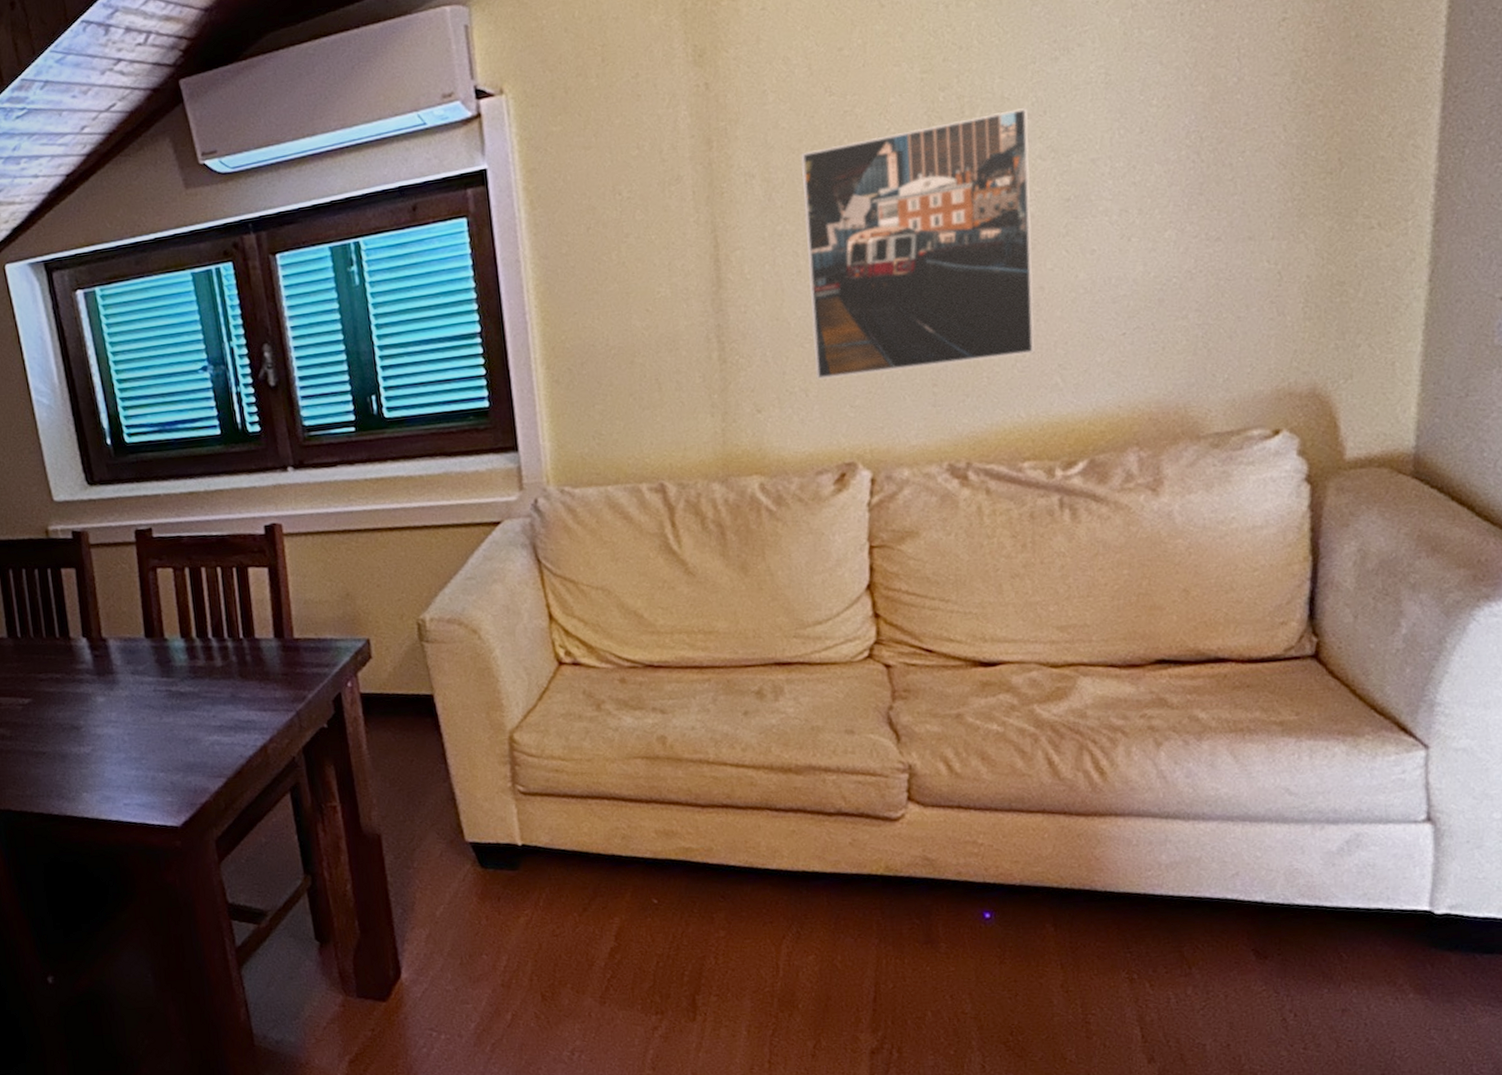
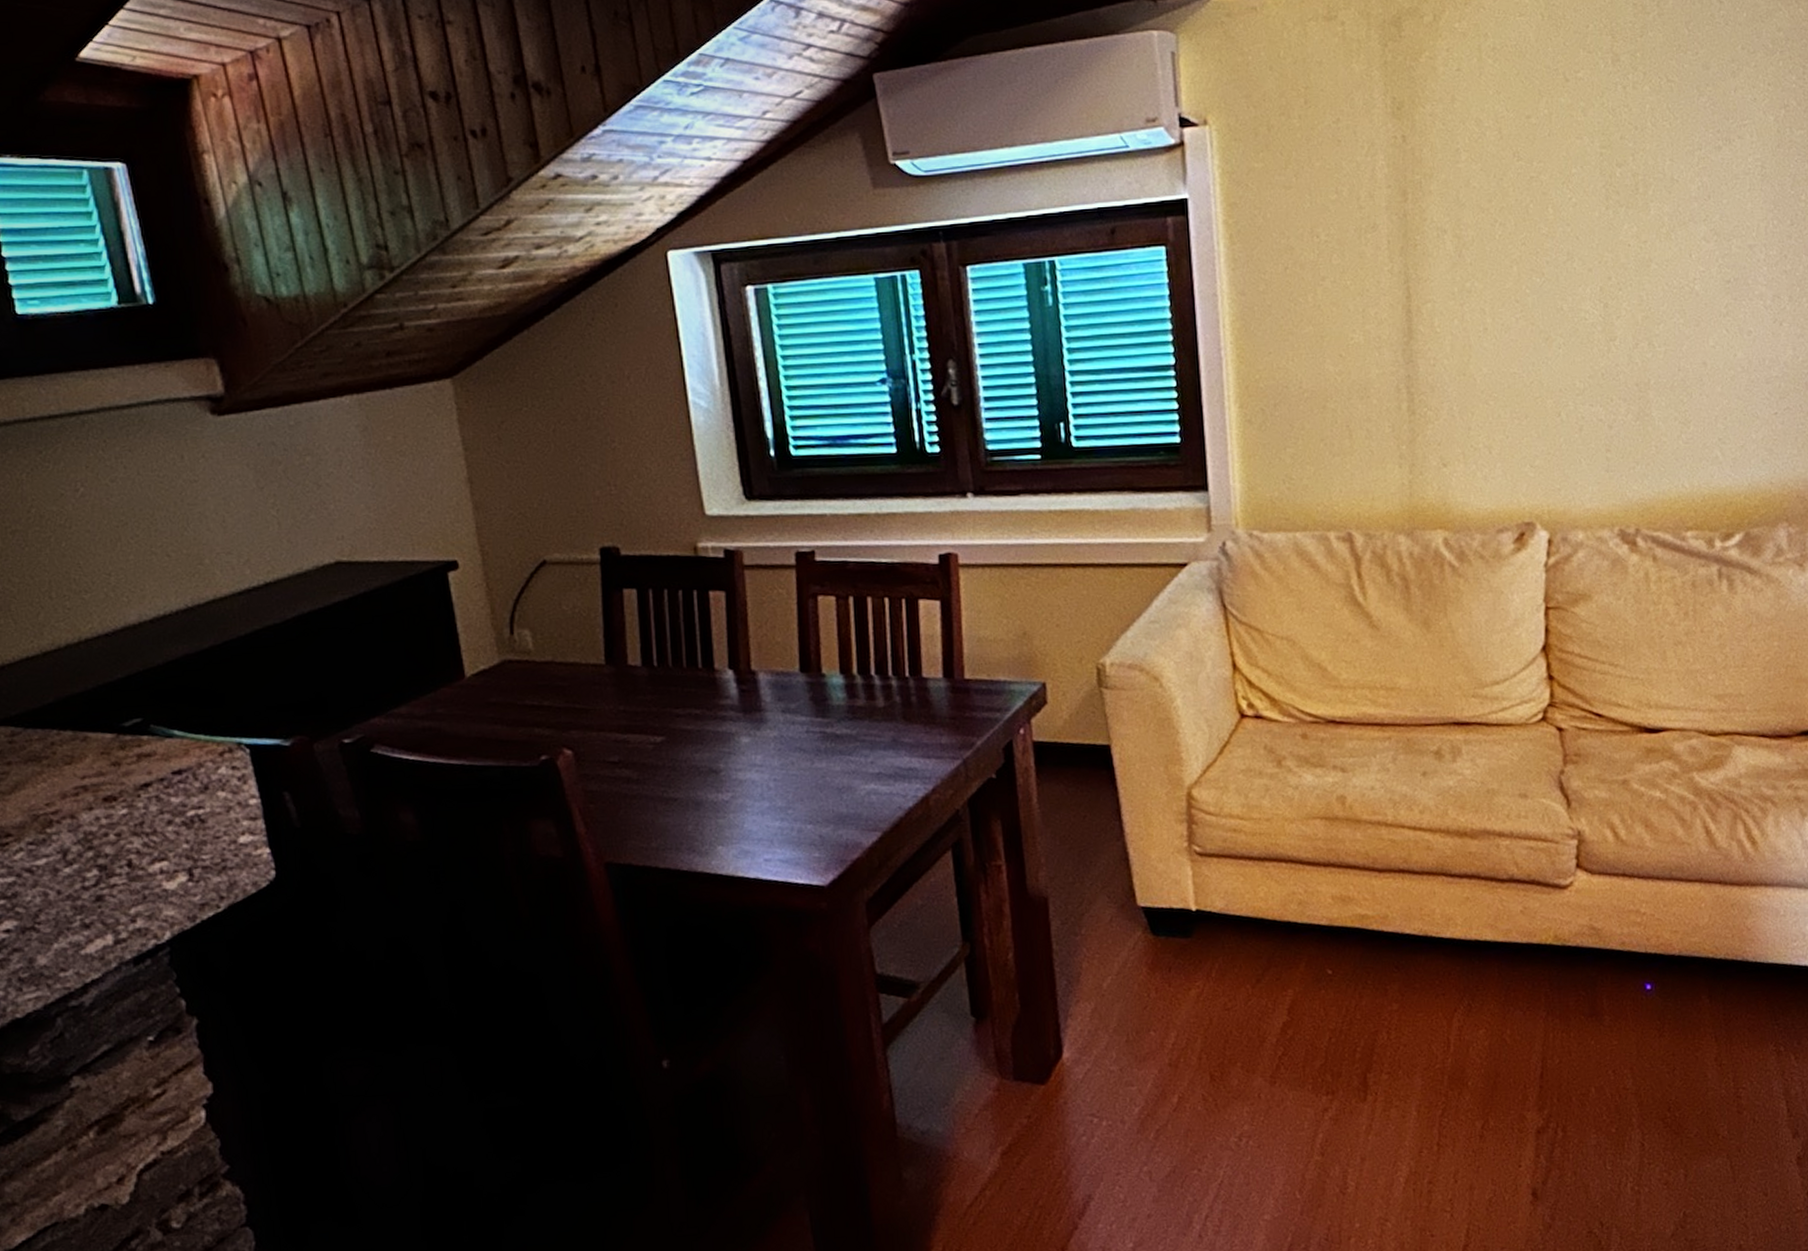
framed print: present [801,108,1036,380] -> none [1490,191,1699,438]

